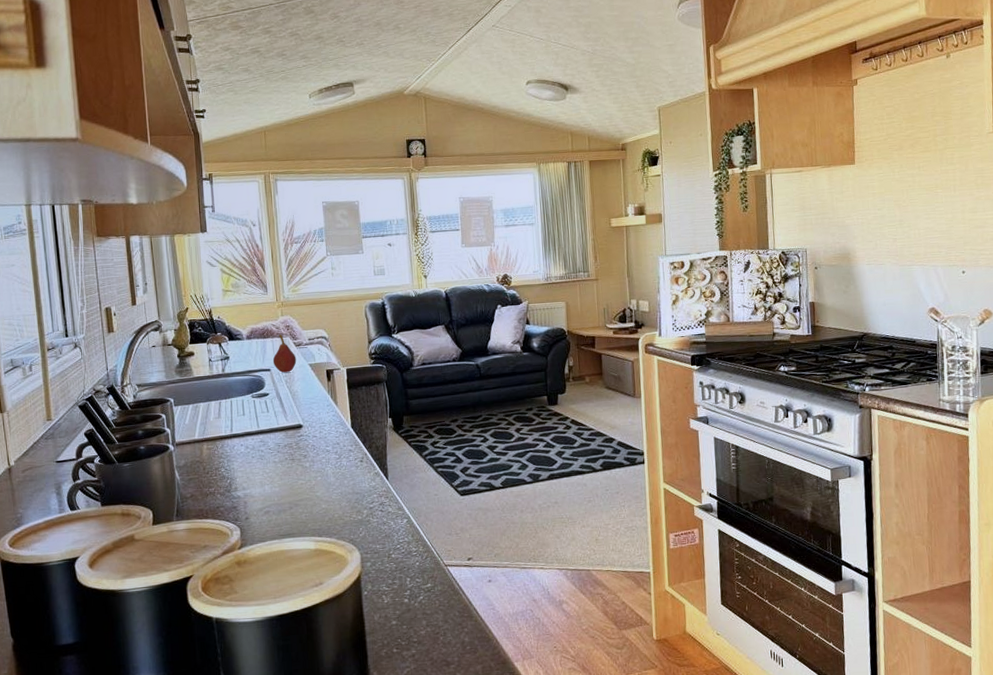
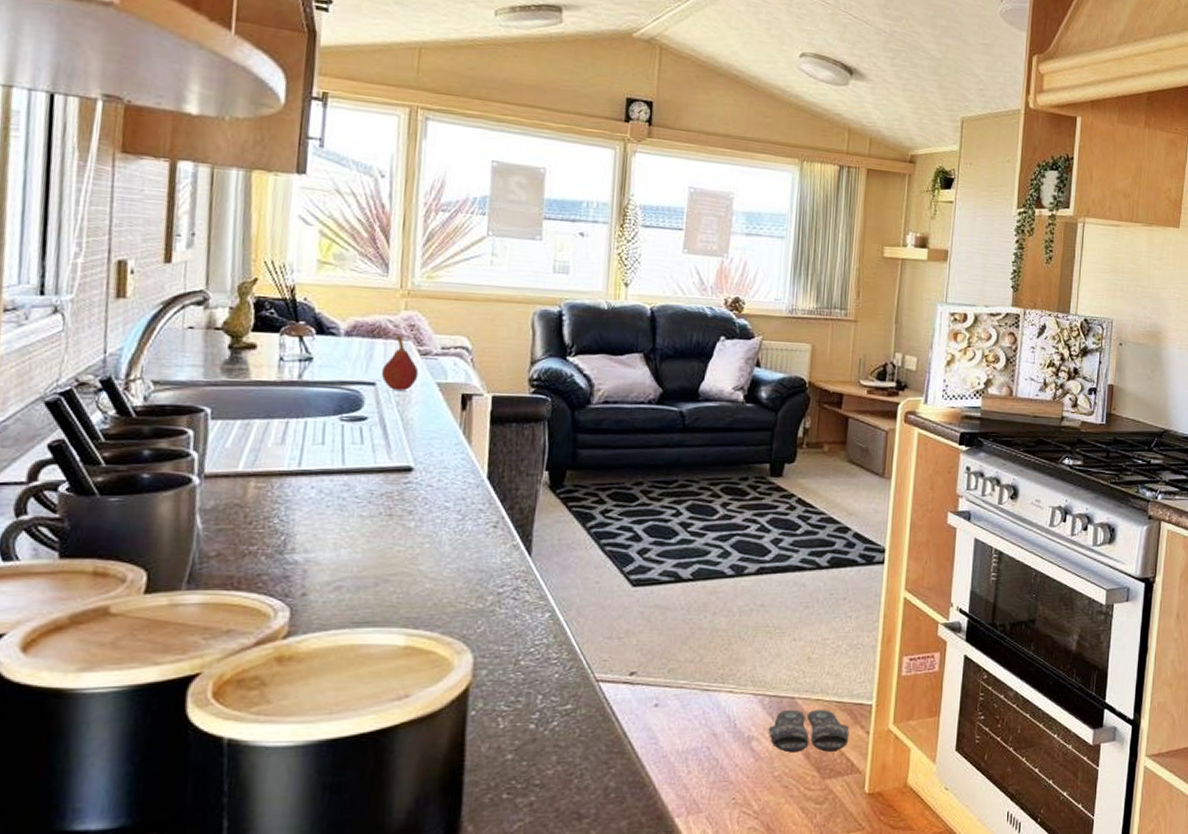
slippers: none [573,577,636,611] -> present [768,709,850,752]

